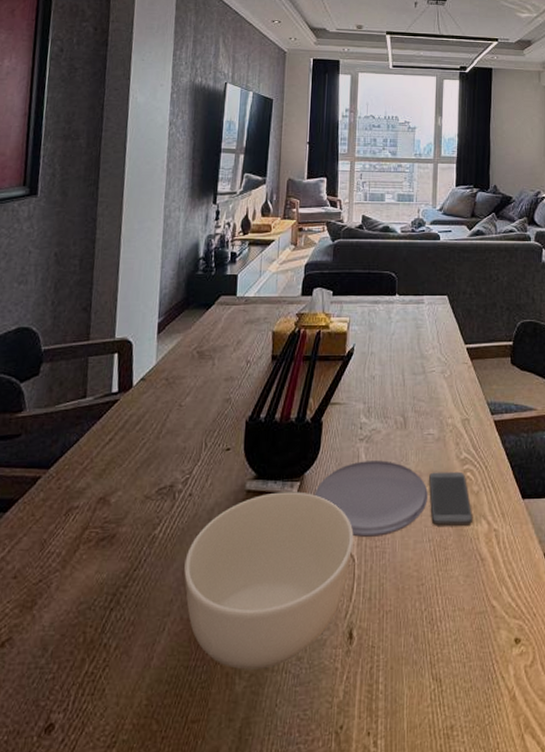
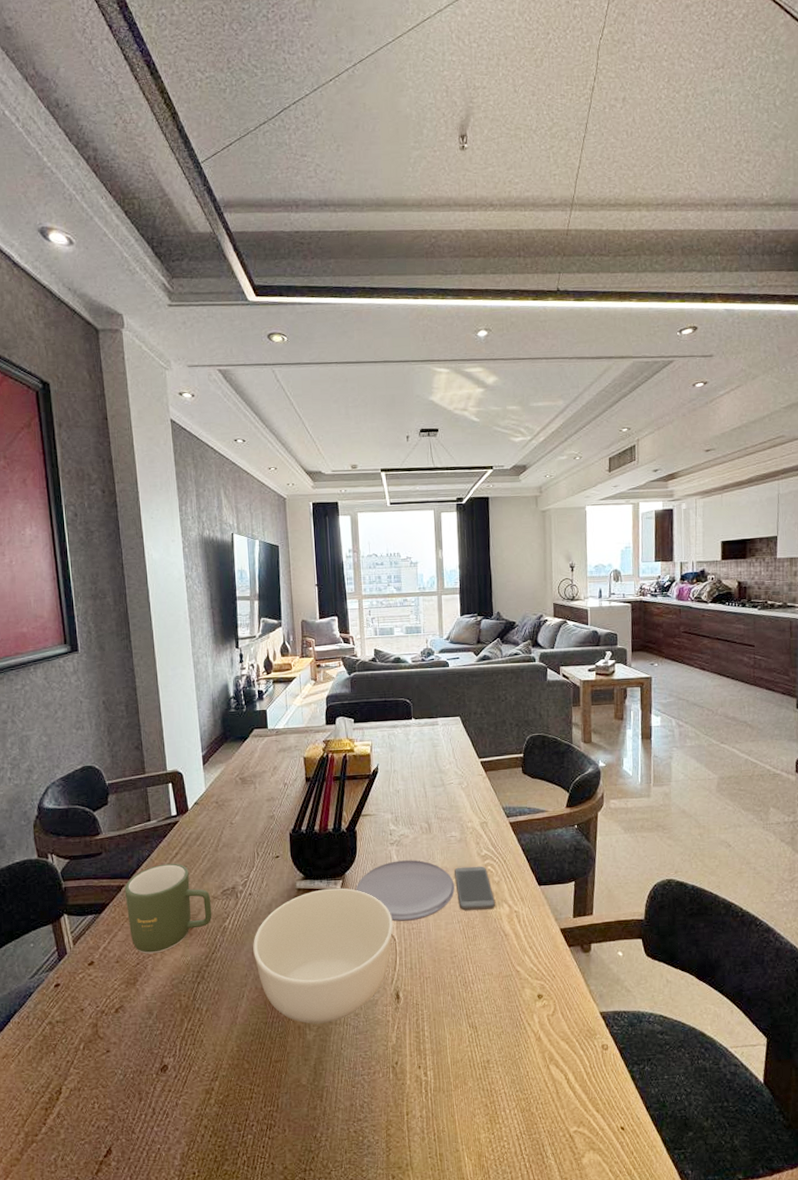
mug: none [37,451,143,568] -> present [124,863,212,954]

